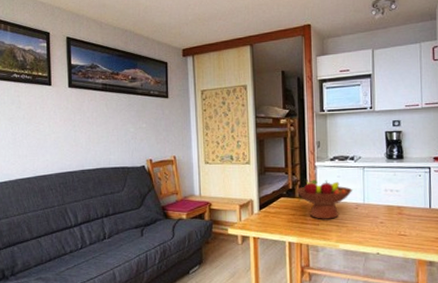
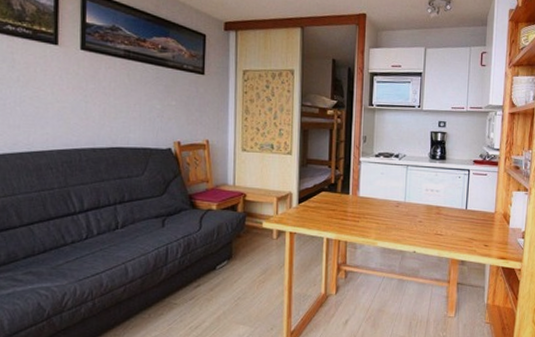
fruit bowl: present [296,179,353,219] -> none [338,174,396,216]

